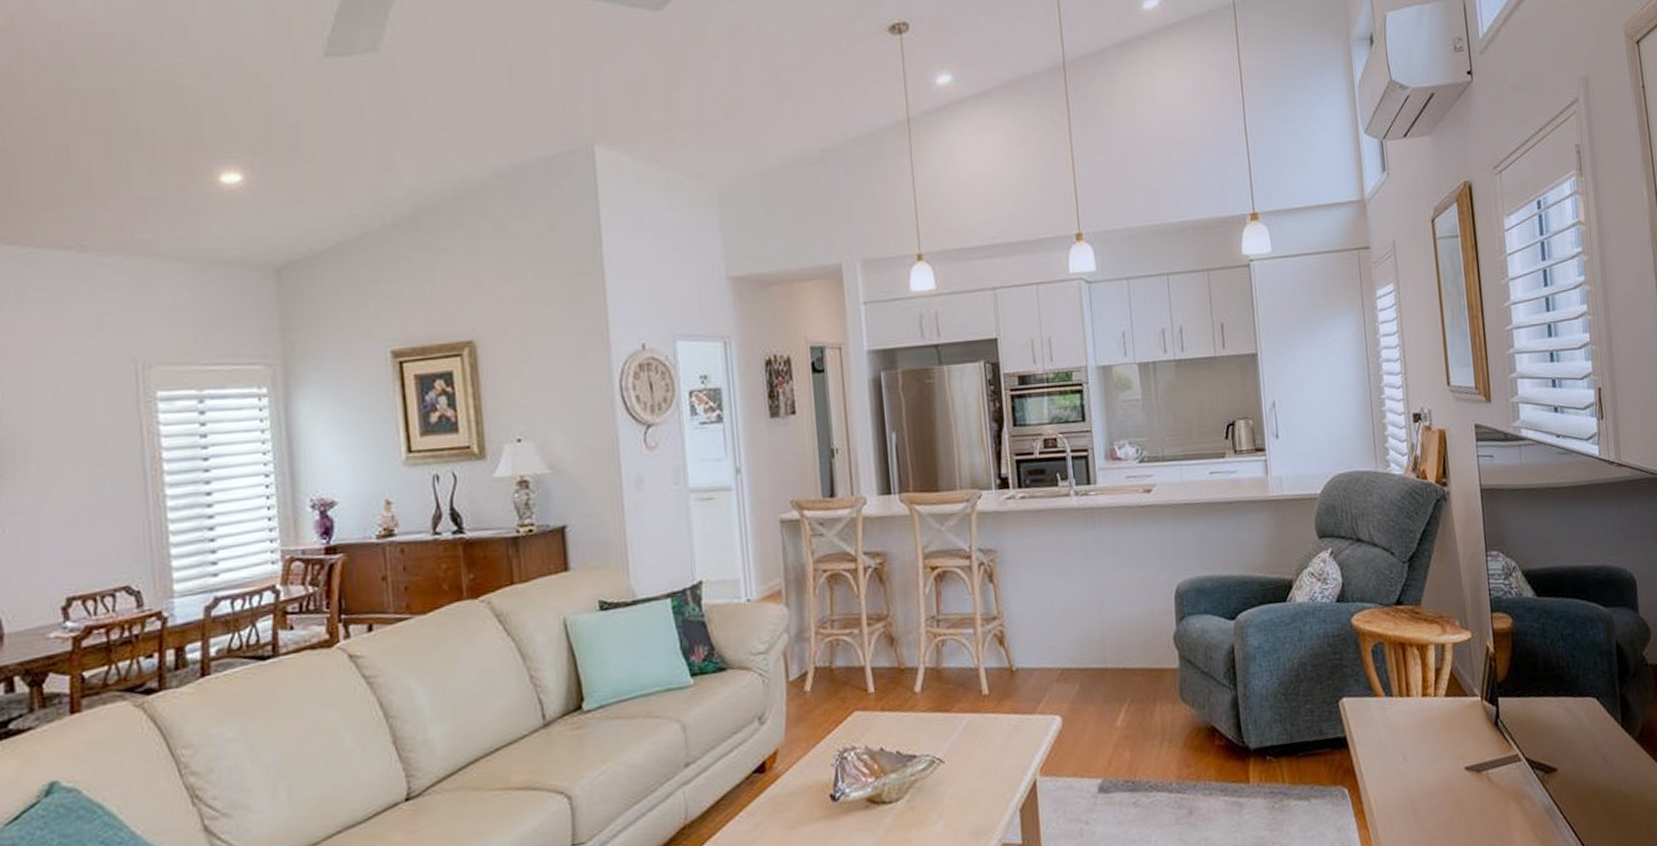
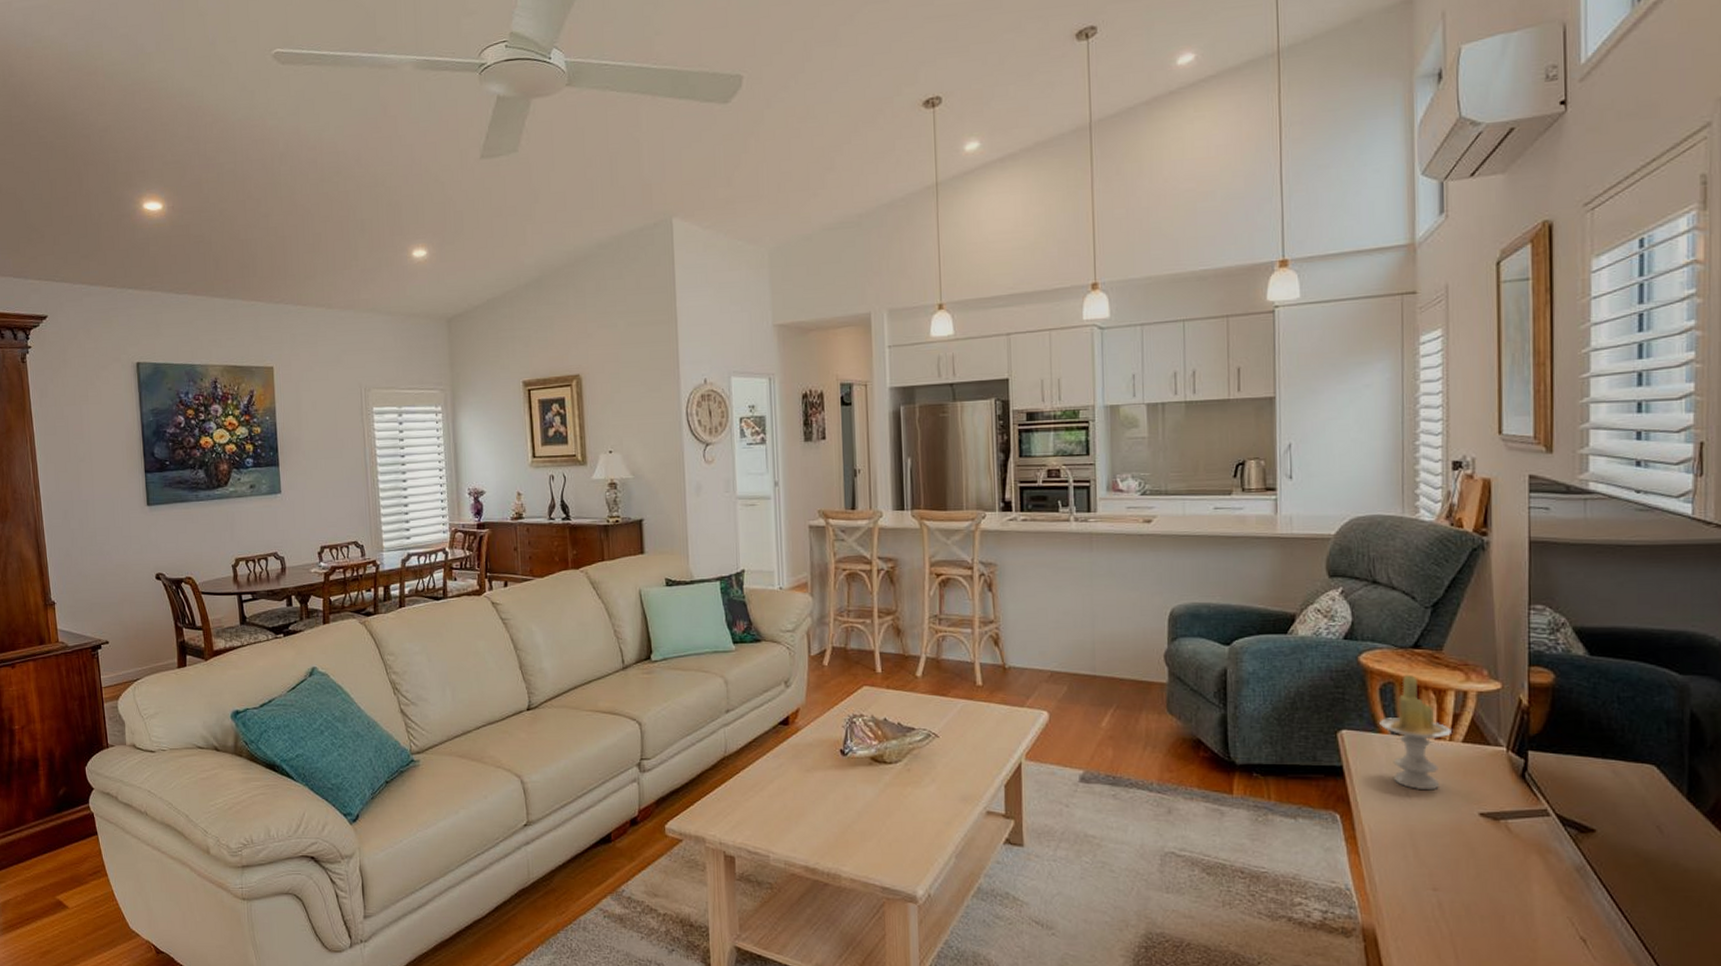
candle: none [1374,632,1435,751] -> present [1379,674,1452,791]

